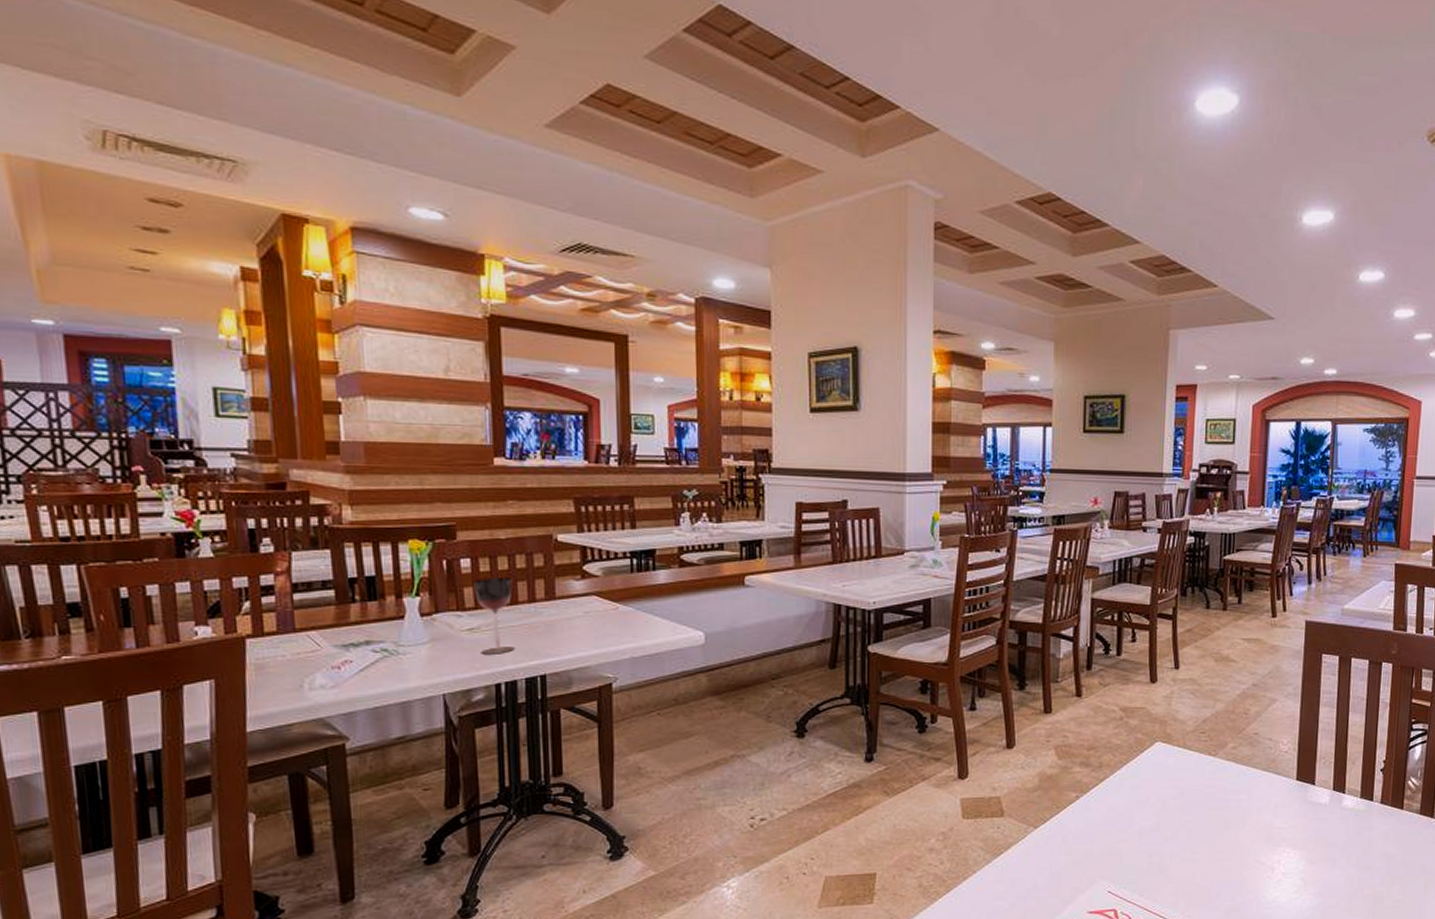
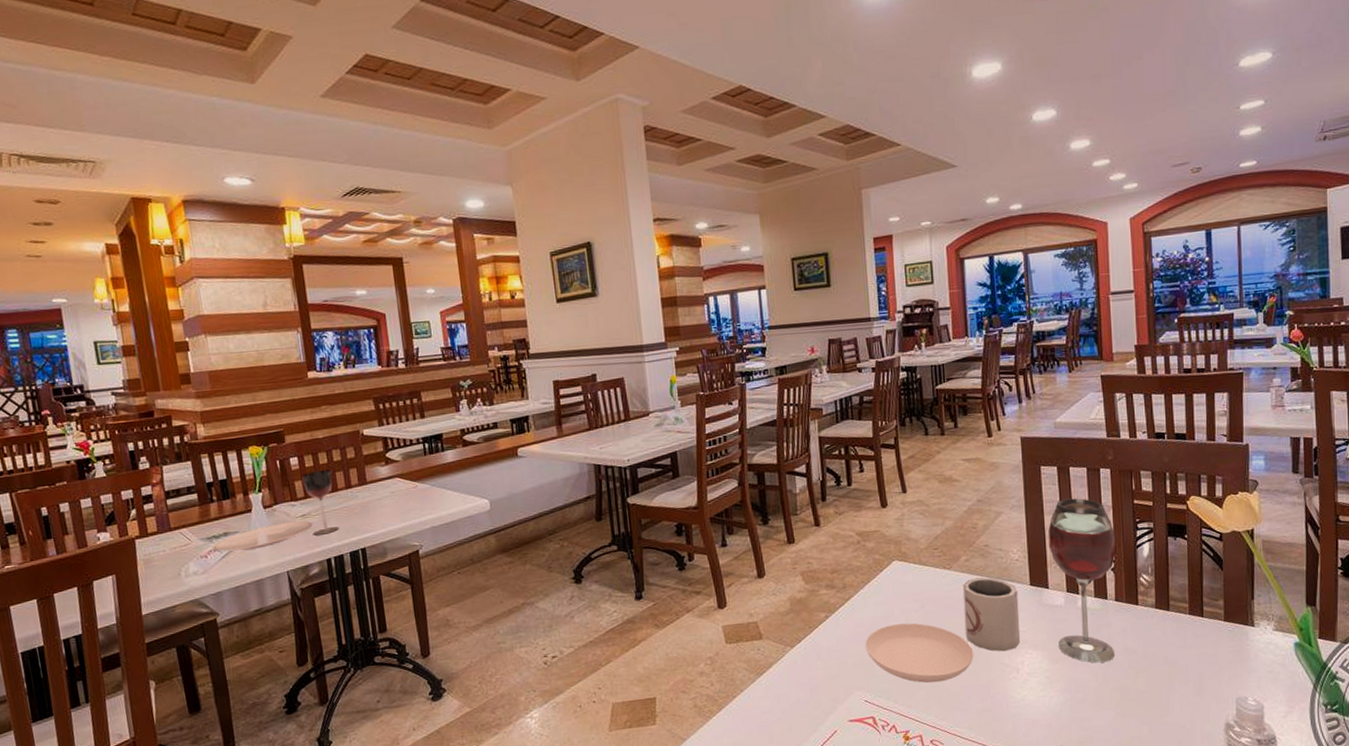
plate: none [348,634,482,664] -> present [212,520,313,552]
saucer: none [1115,811,1230,877] -> present [865,623,974,683]
cup: none [1223,768,1283,849] -> present [962,577,1021,652]
wineglass: none [1318,691,1390,867] -> present [1048,498,1117,663]

